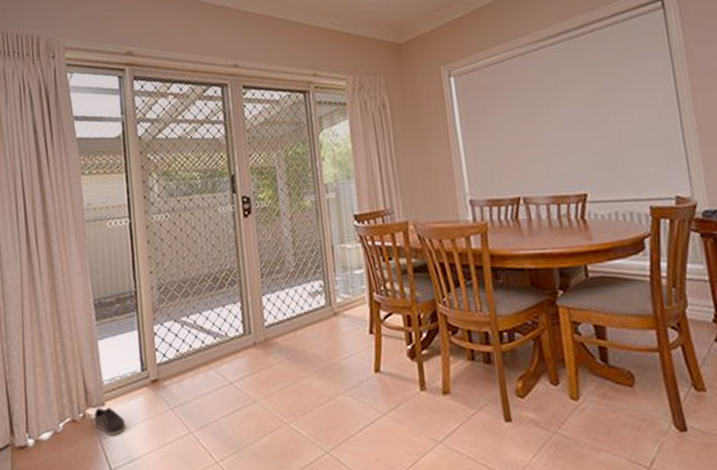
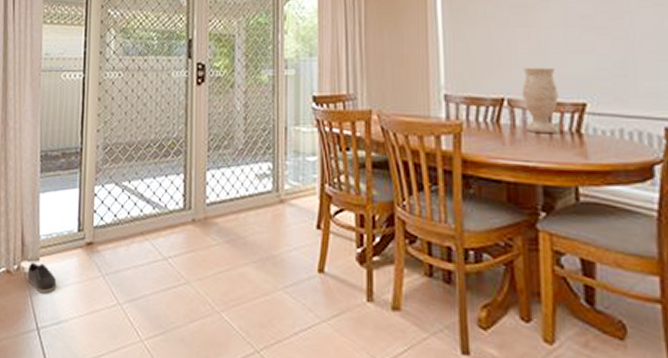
vase: none [533,166,566,225] -> present [522,67,559,134]

